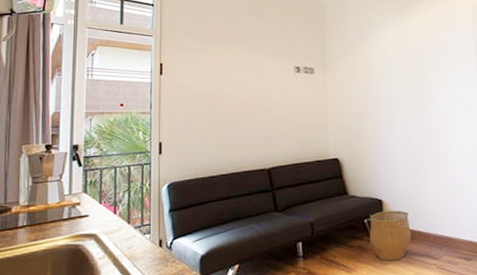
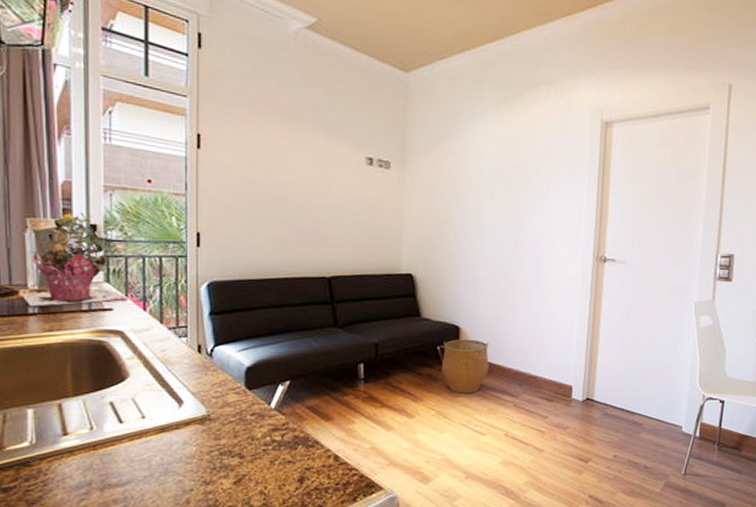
potted flower: none [13,136,102,221] -> present [21,212,129,307]

